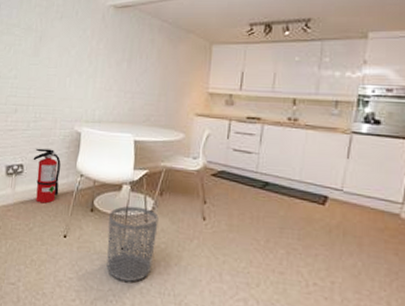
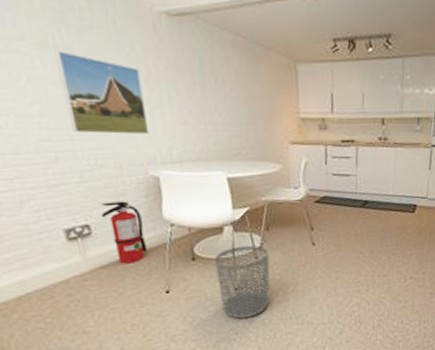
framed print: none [31,34,86,97] -> present [55,51,150,135]

